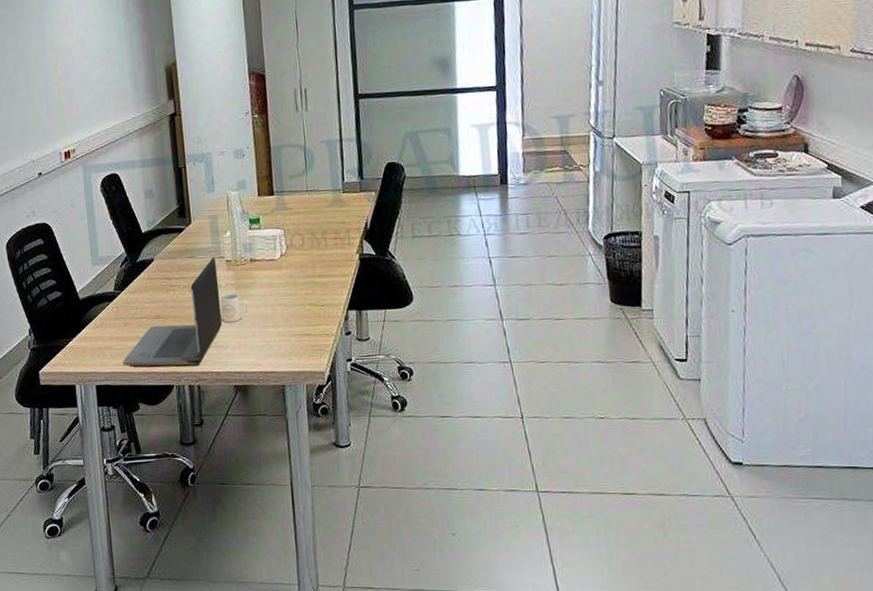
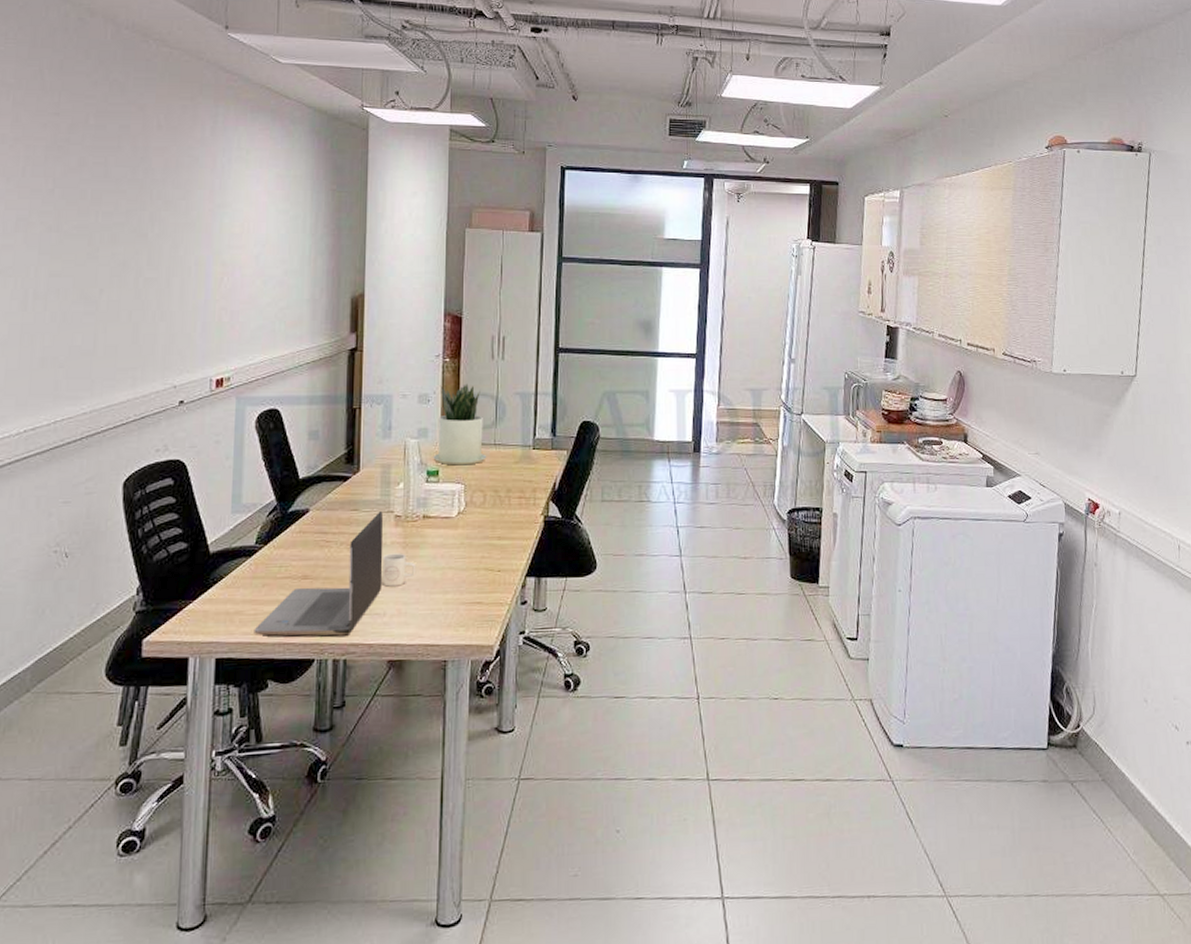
planter: none [252,136,301,213] -> present [433,383,487,466]

